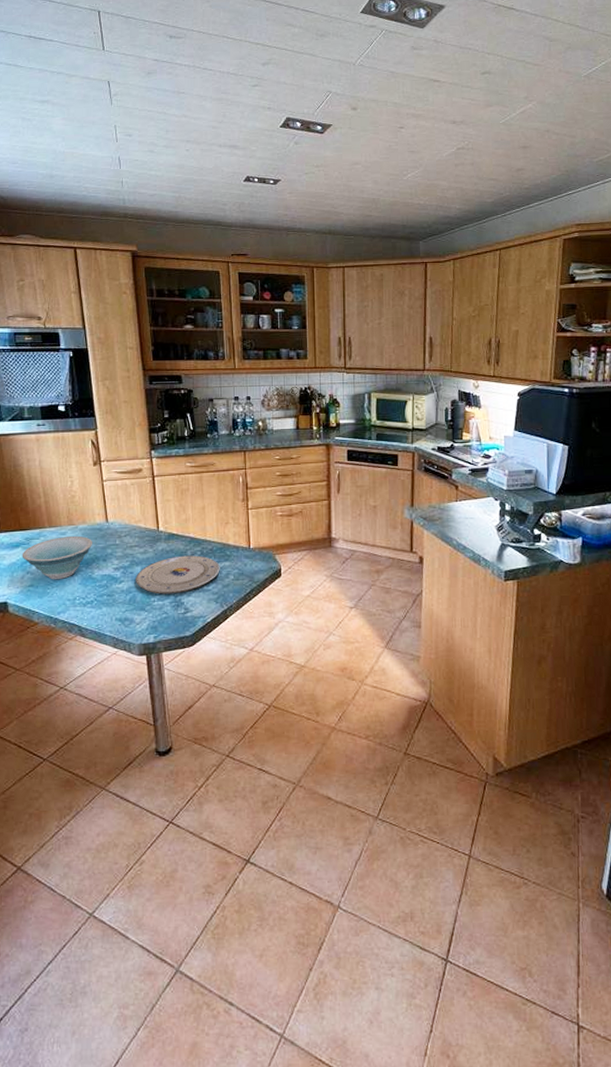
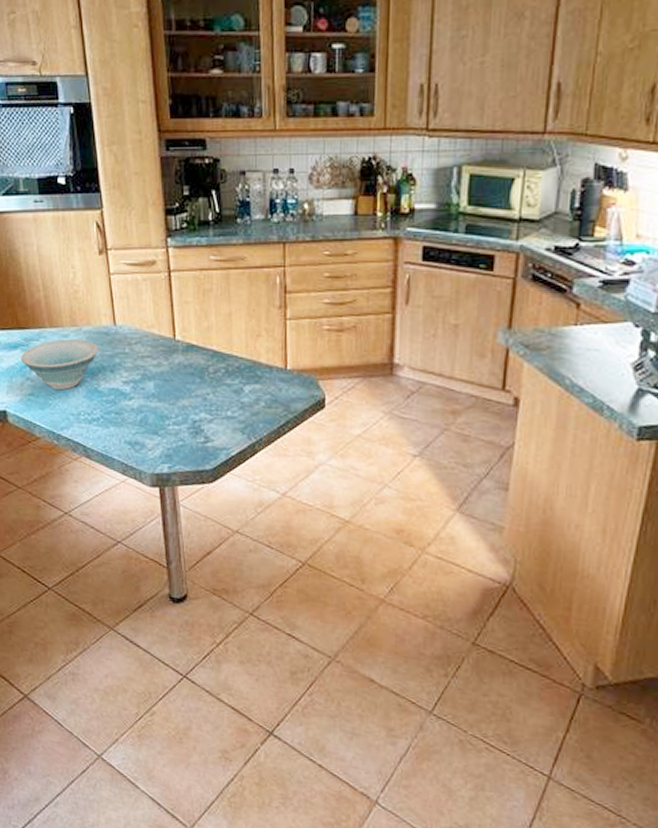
plate: present [136,555,220,594] -> none [148,372,249,419]

